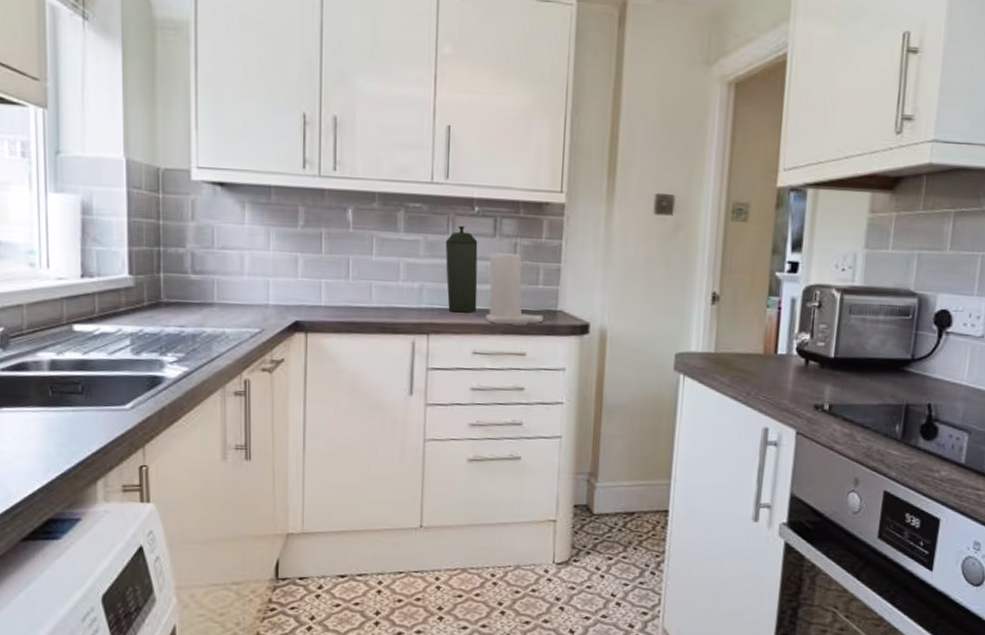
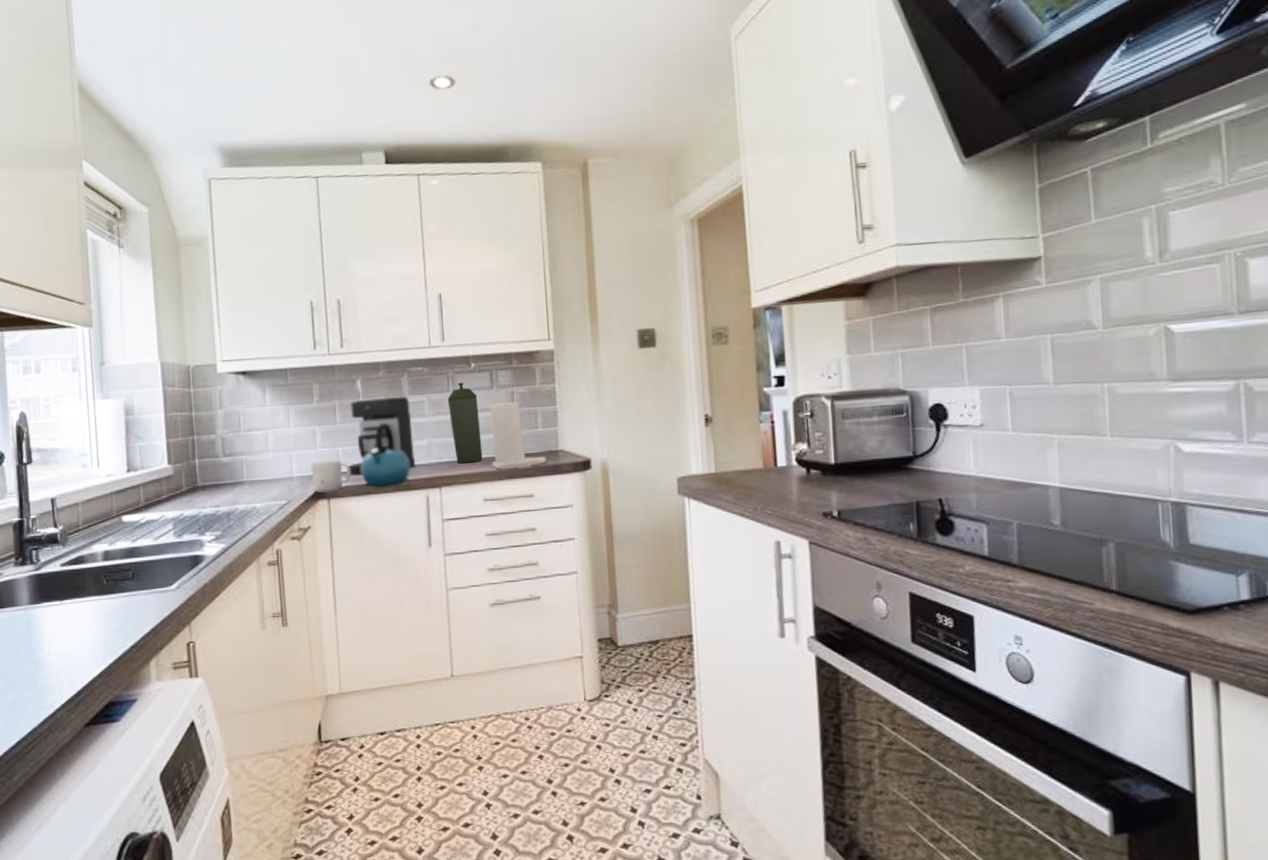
mug: none [289,291,333,326] -> present [310,459,351,493]
coffee maker: none [331,230,405,312] -> present [349,396,416,476]
kettle: none [343,258,398,328] -> present [360,422,410,488]

